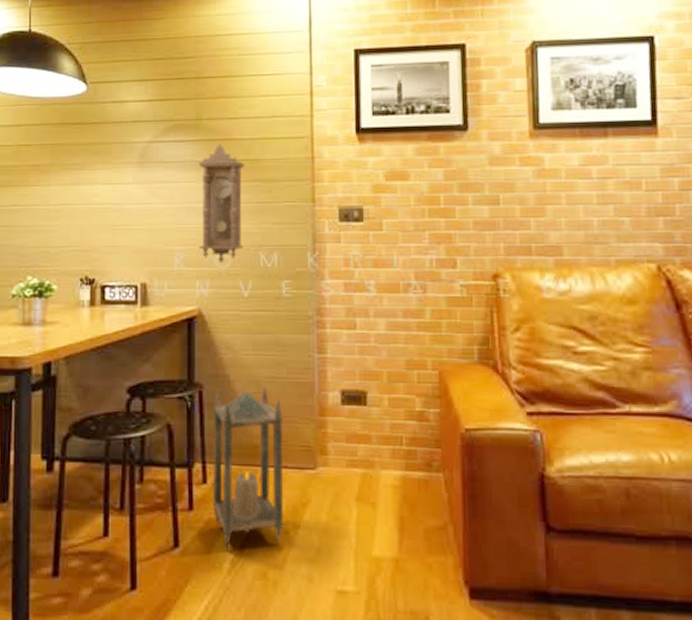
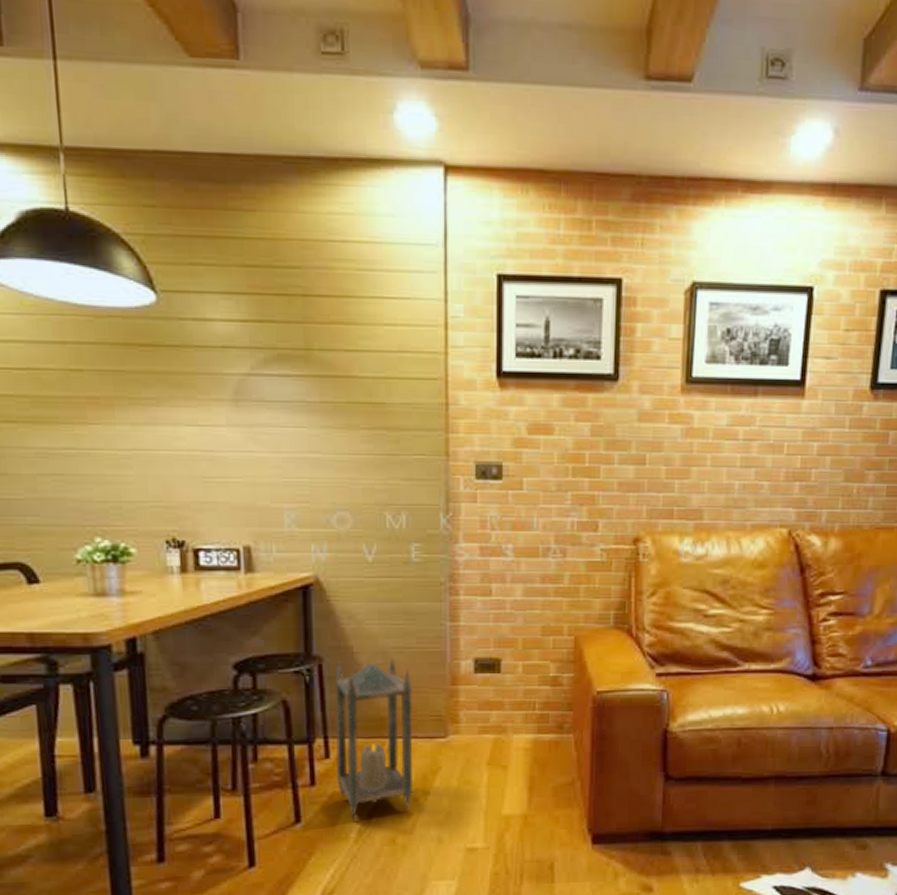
pendulum clock: present [198,144,244,262] -> none [309,382,367,523]

